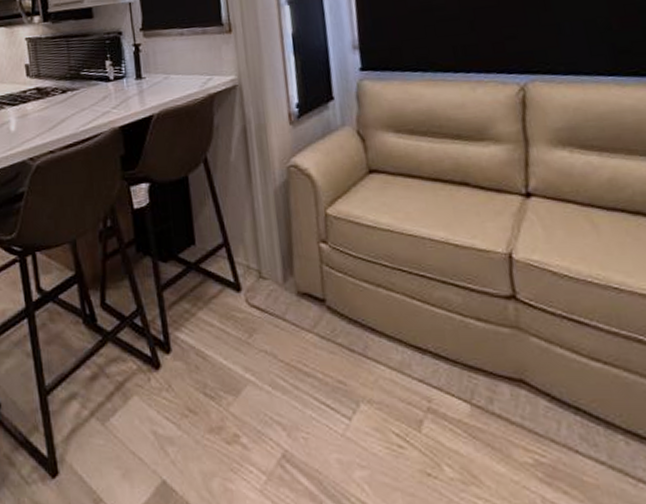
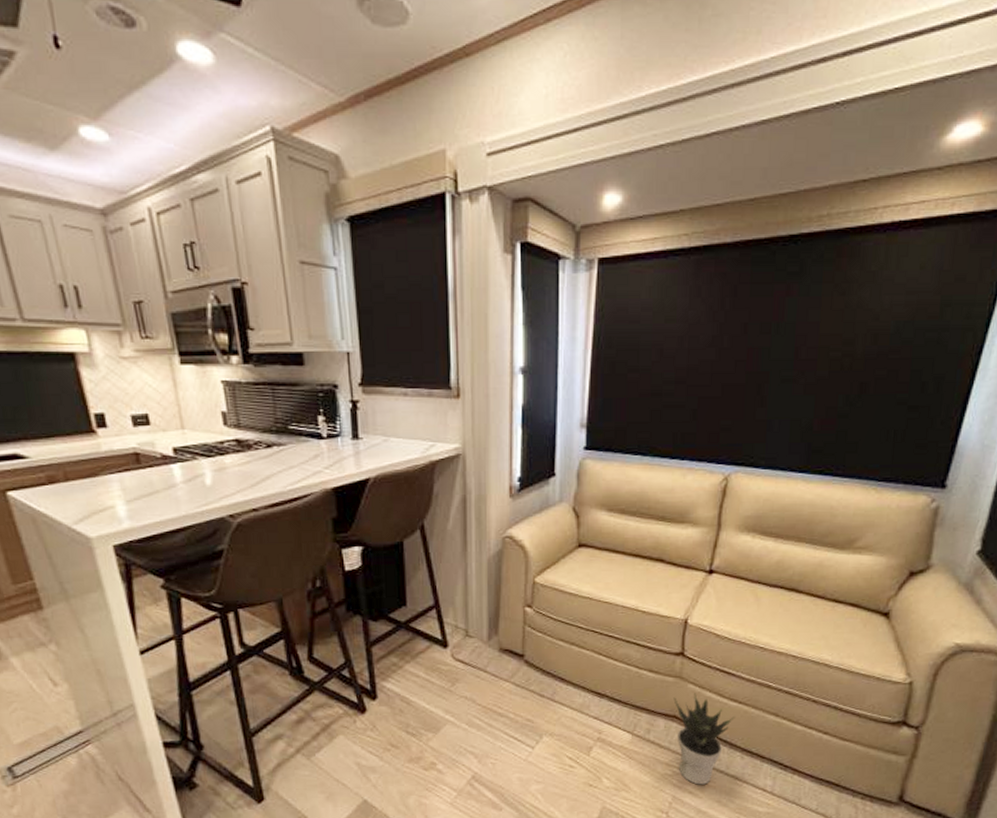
potted plant: none [514,349,604,482] -> present [673,693,735,785]

